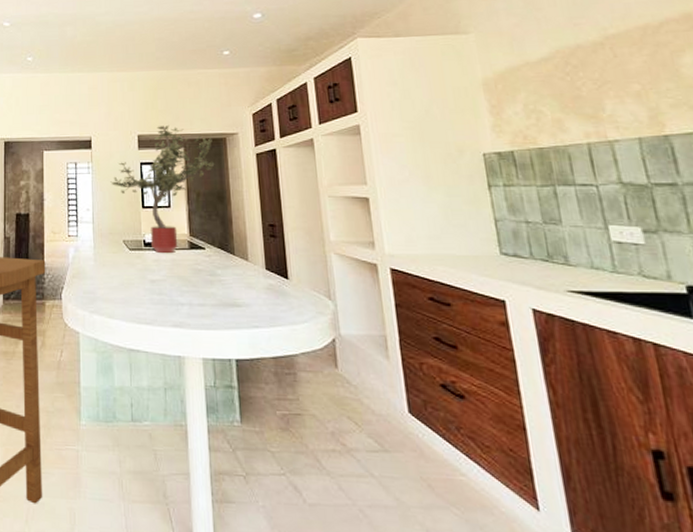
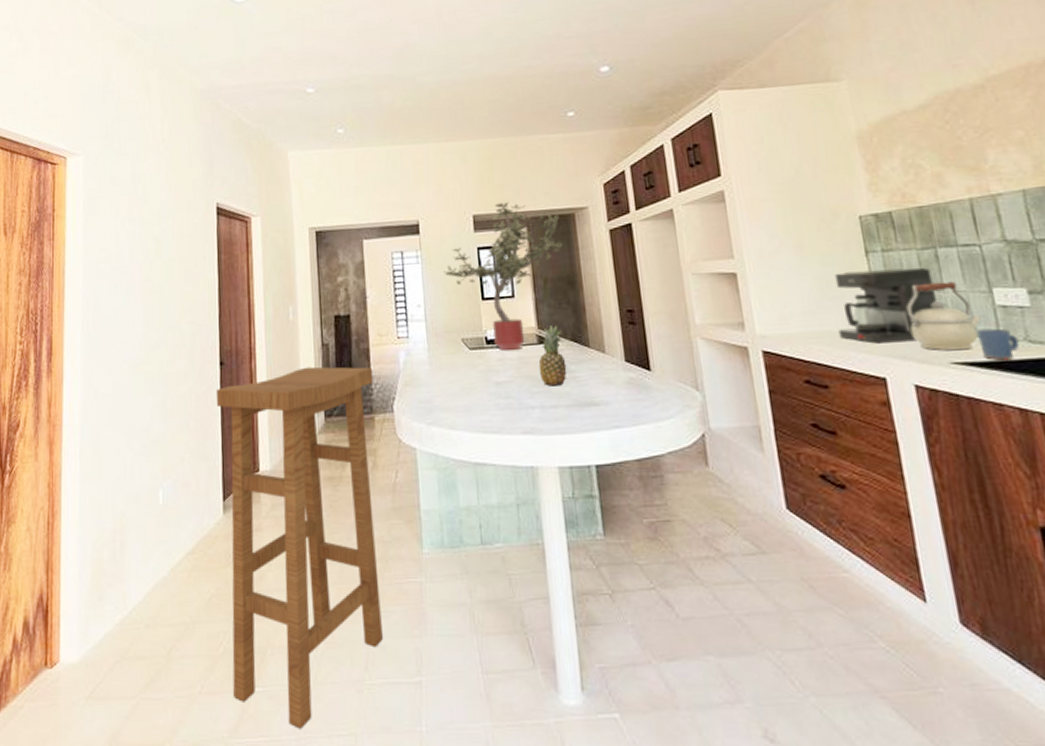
fruit: none [189,234,214,287] -> present [538,325,567,386]
coffee maker: none [459,202,554,269] -> present [834,267,936,344]
kettle: none [525,217,596,280] -> present [905,281,981,351]
mug: none [593,262,634,292] -> present [977,328,1020,360]

